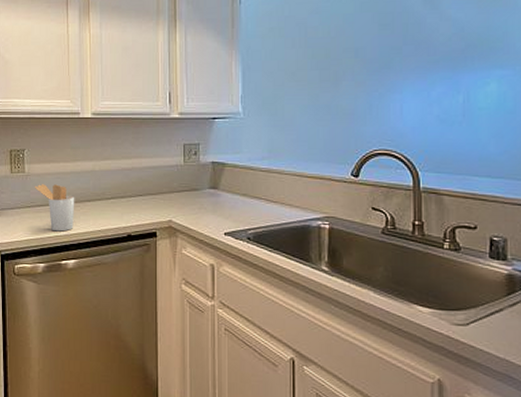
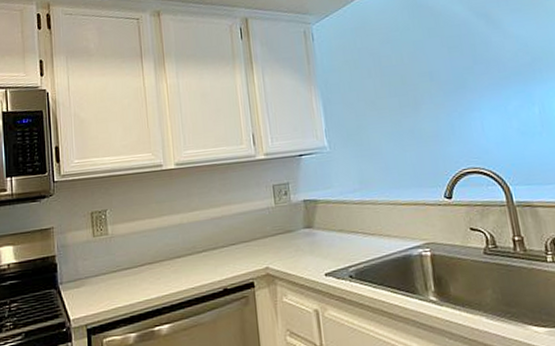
utensil holder: present [34,184,75,232] -> none [119,243,165,295]

